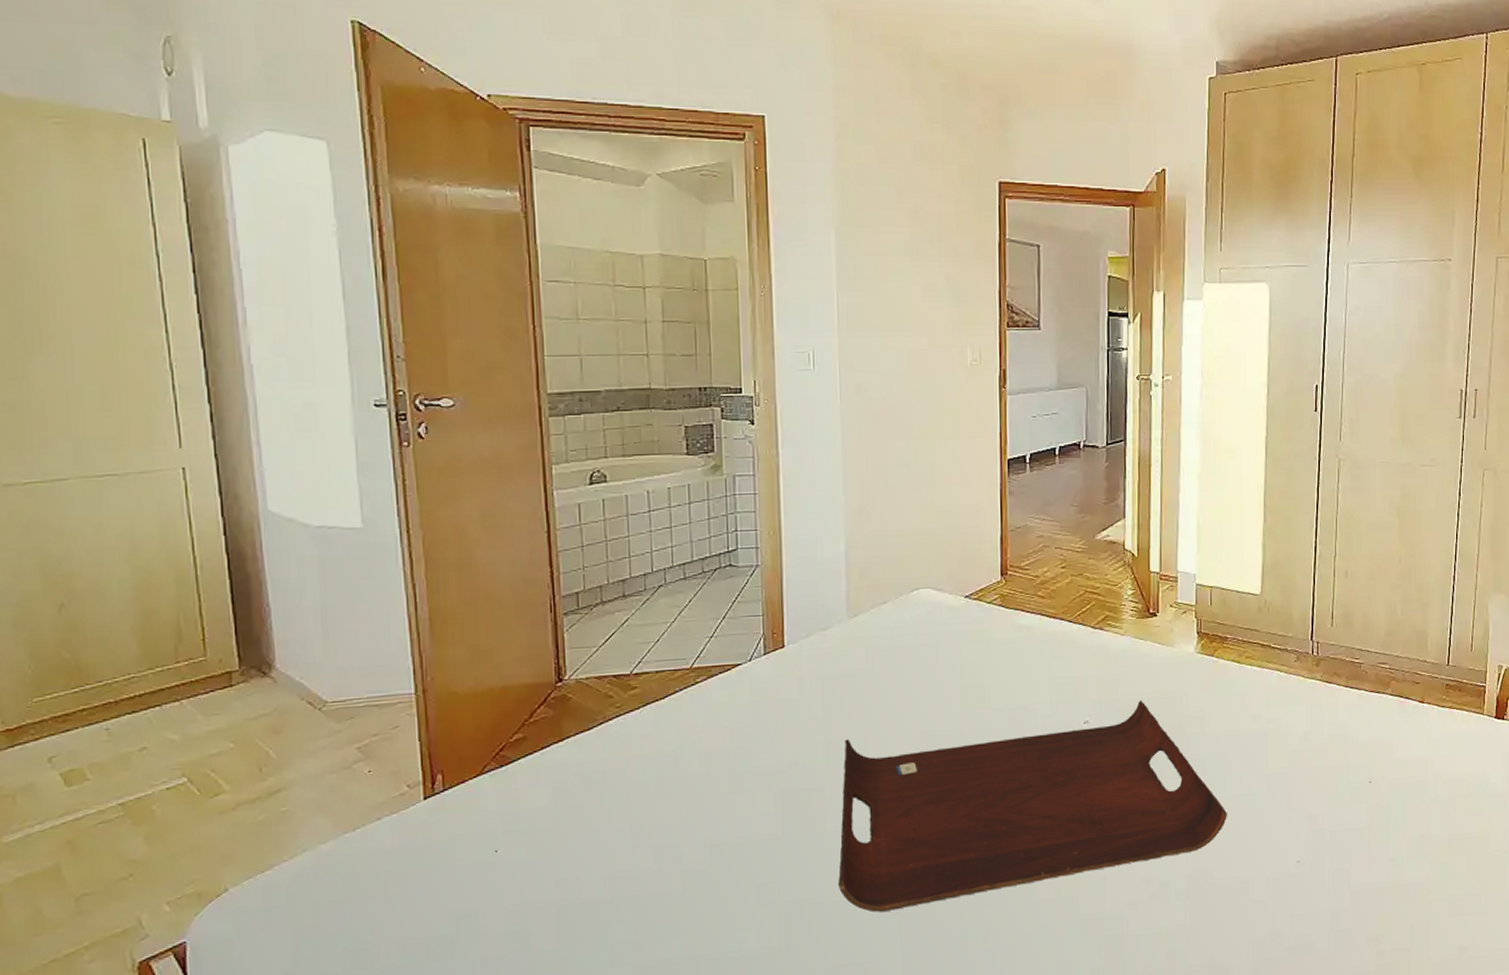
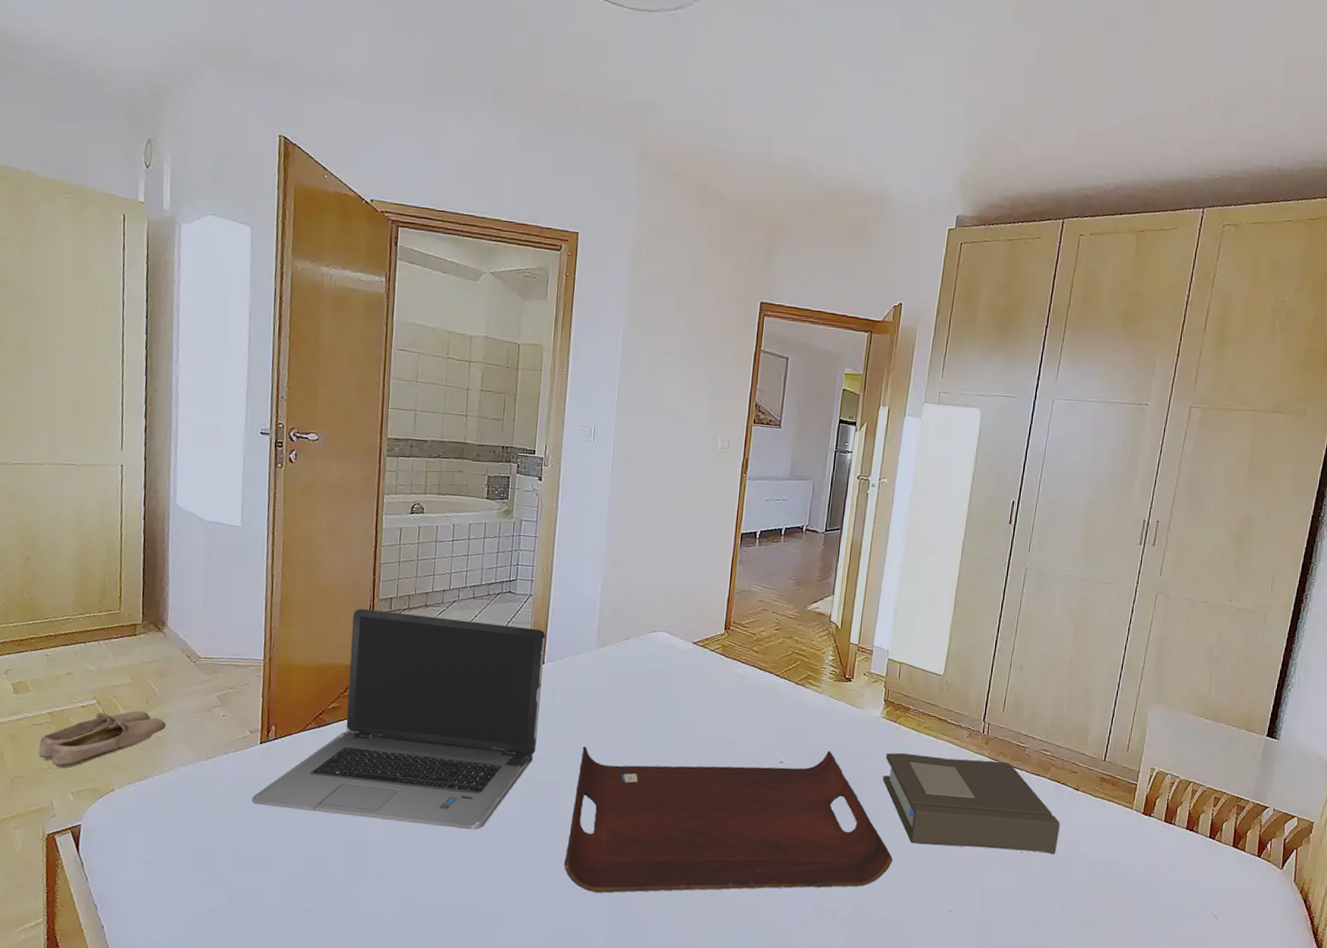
shoe: none [111,782,292,874] -> present [38,711,167,769]
laptop computer: none [421,605,787,878] -> present [251,608,546,830]
book: none [1206,683,1408,793] -> present [883,753,1060,854]

